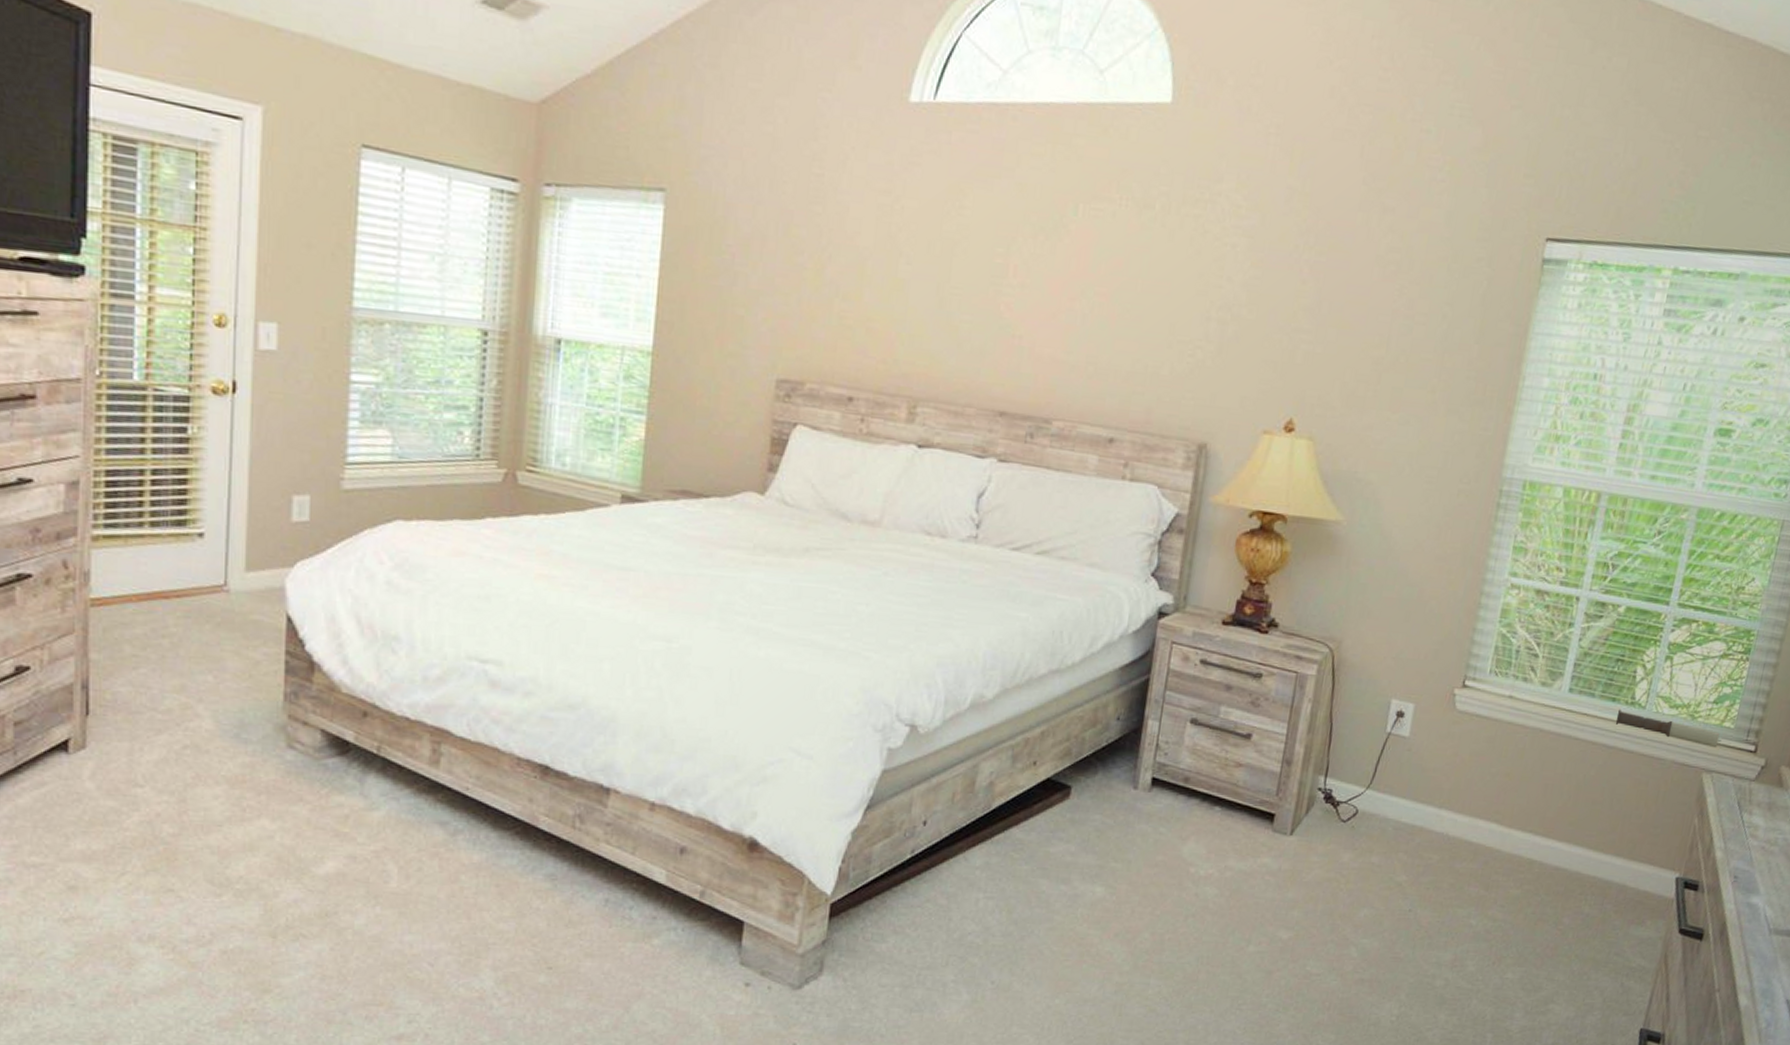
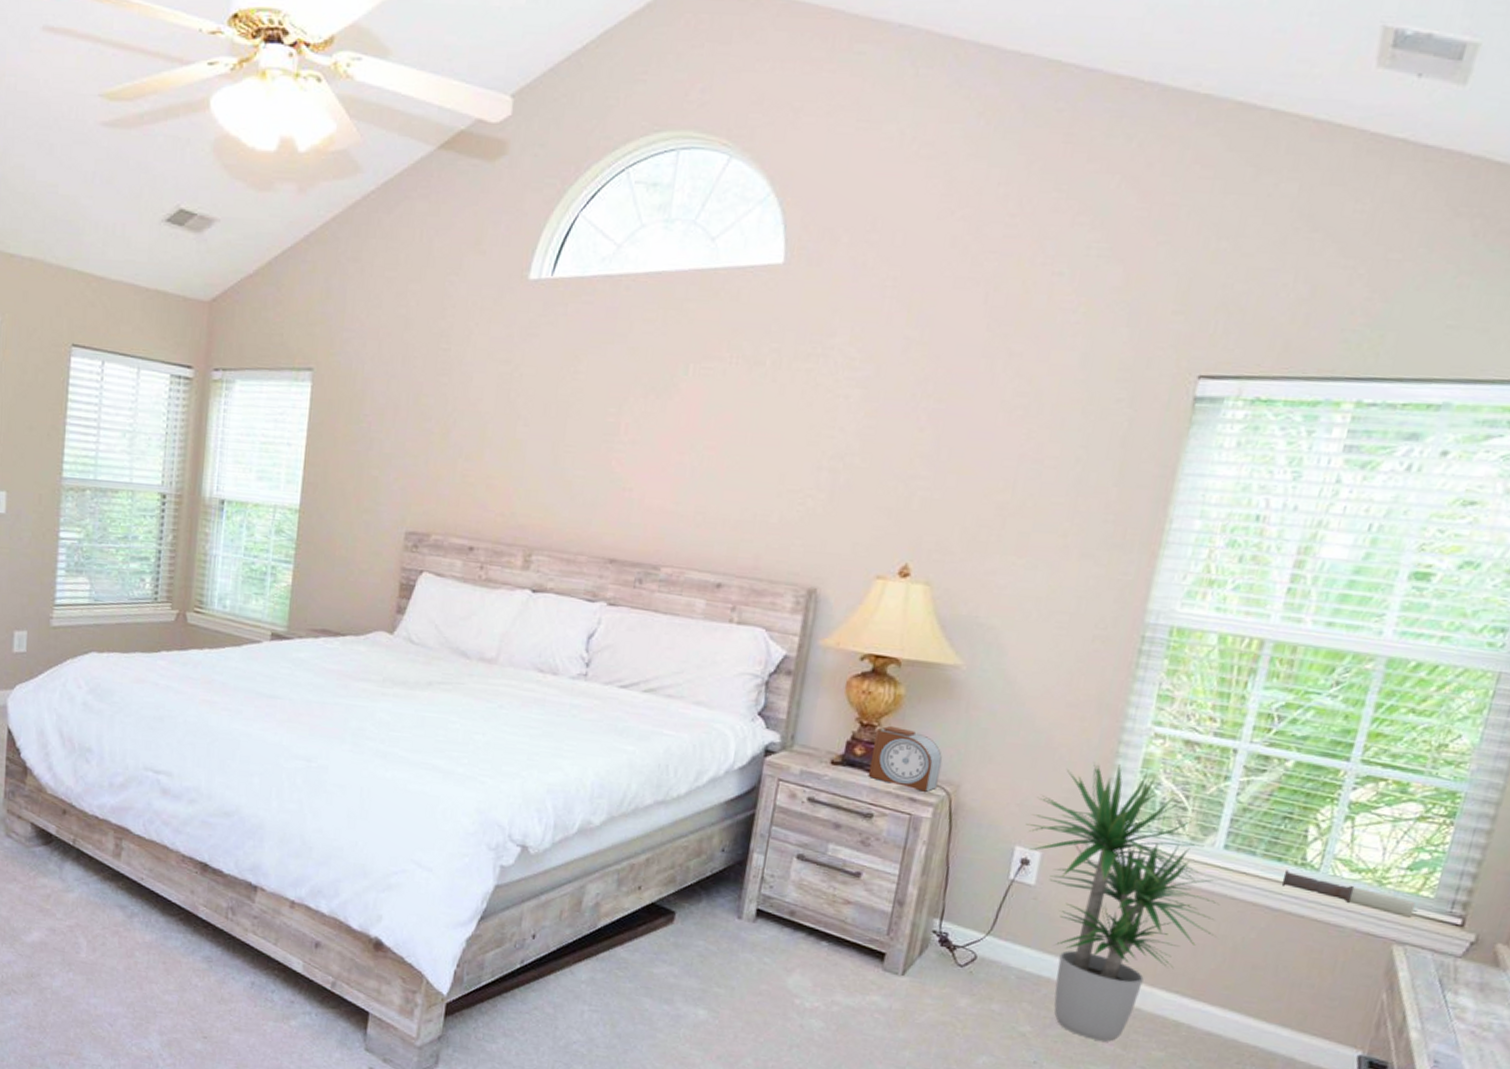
alarm clock: none [1257,583,1326,649] -> present [868,725,943,792]
potted plant: none [1400,613,1566,884] -> present [1025,762,1220,1042]

